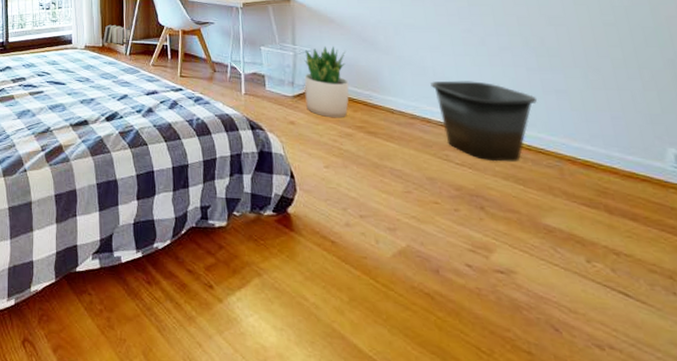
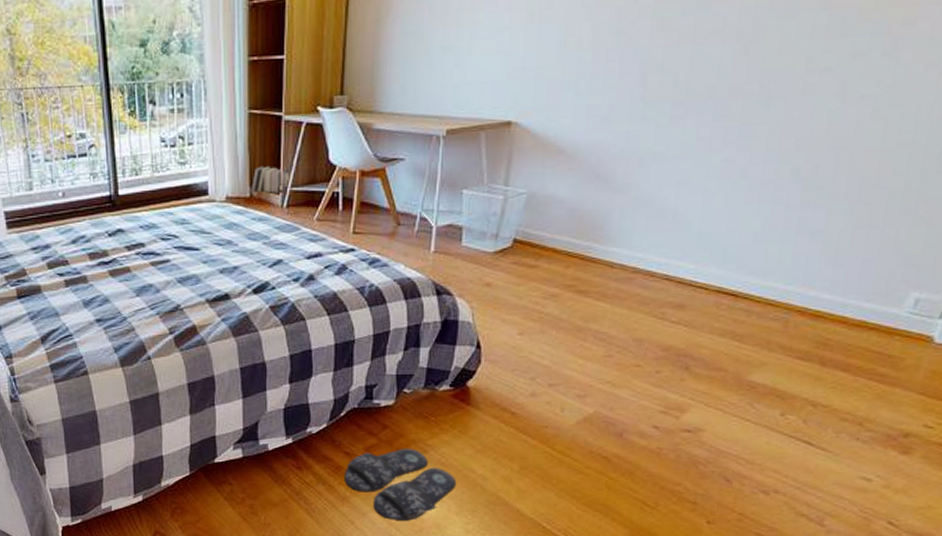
slippers: none [189,269,292,348] -> present [345,448,457,521]
planter: present [304,46,349,118] -> none [509,186,572,277]
waste bin: present [430,80,538,162] -> none [666,224,787,317]

